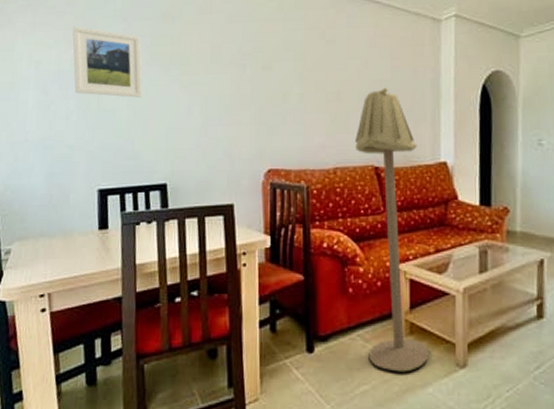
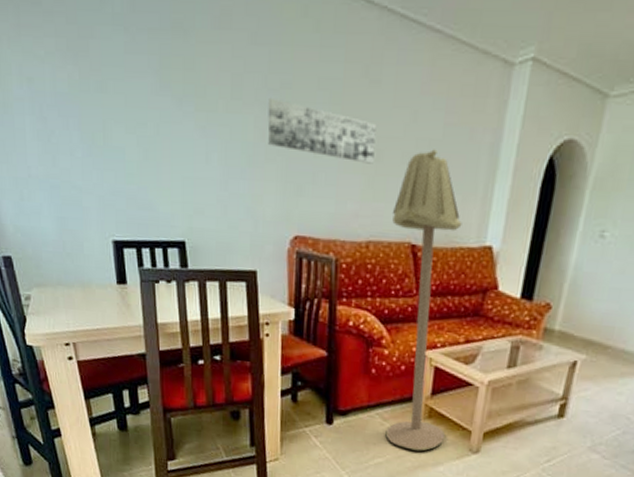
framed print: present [72,26,143,98] -> none [65,33,154,136]
wall art: none [242,59,335,104] -> present [267,97,377,164]

